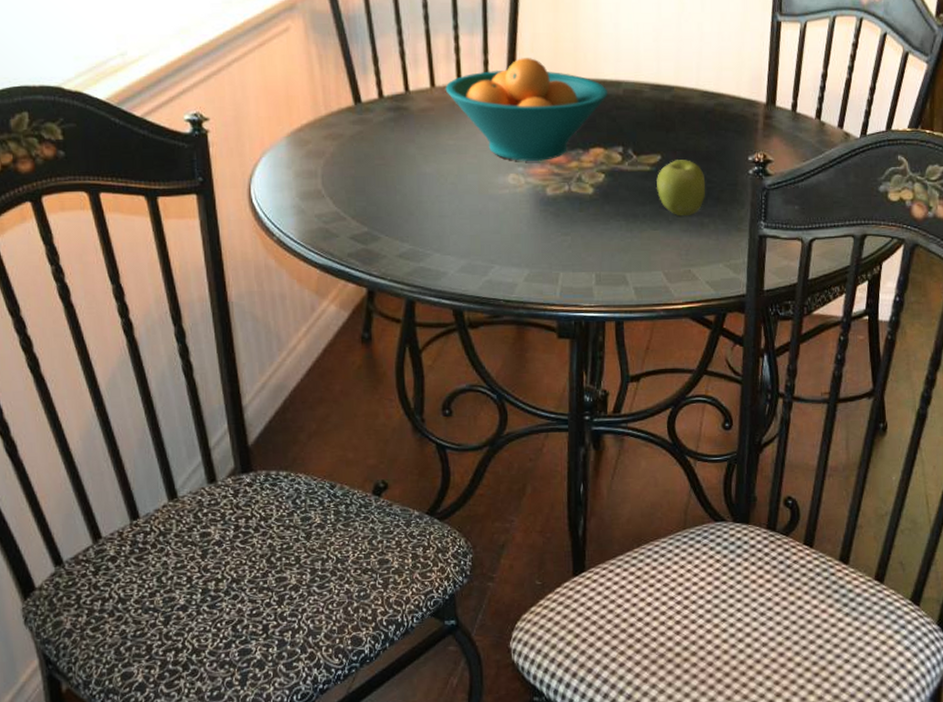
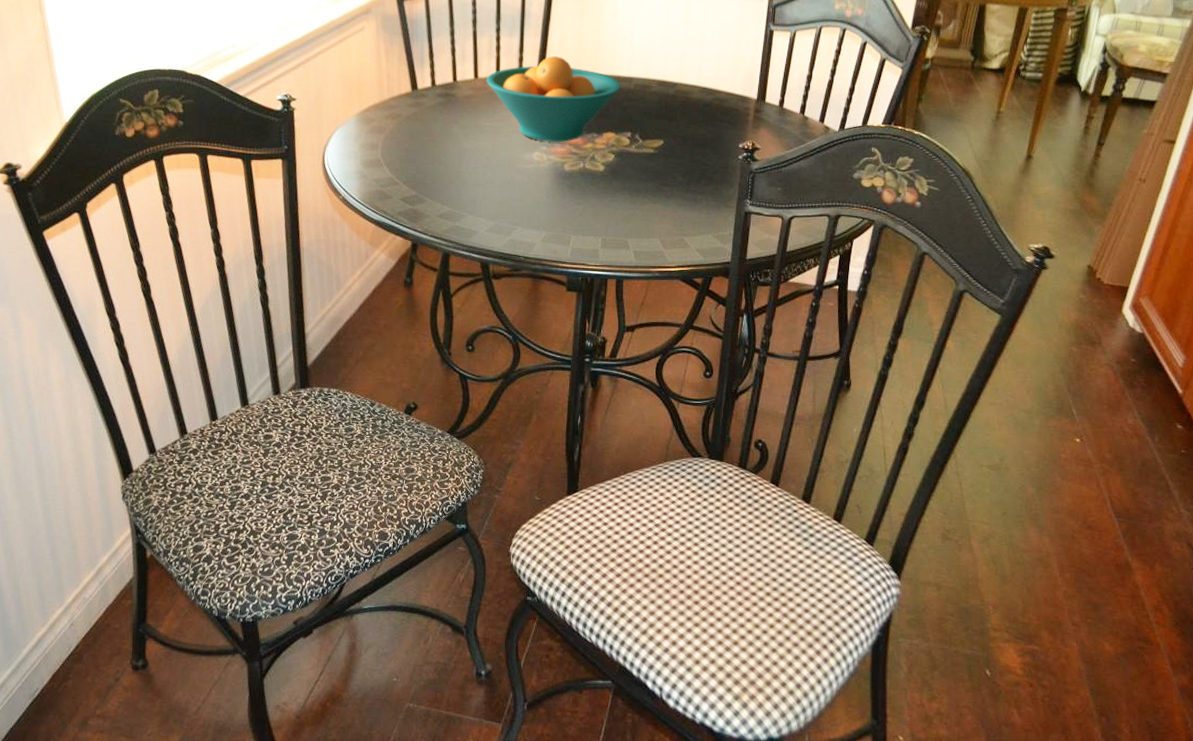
apple: present [657,160,706,217] -> none [658,145,701,193]

